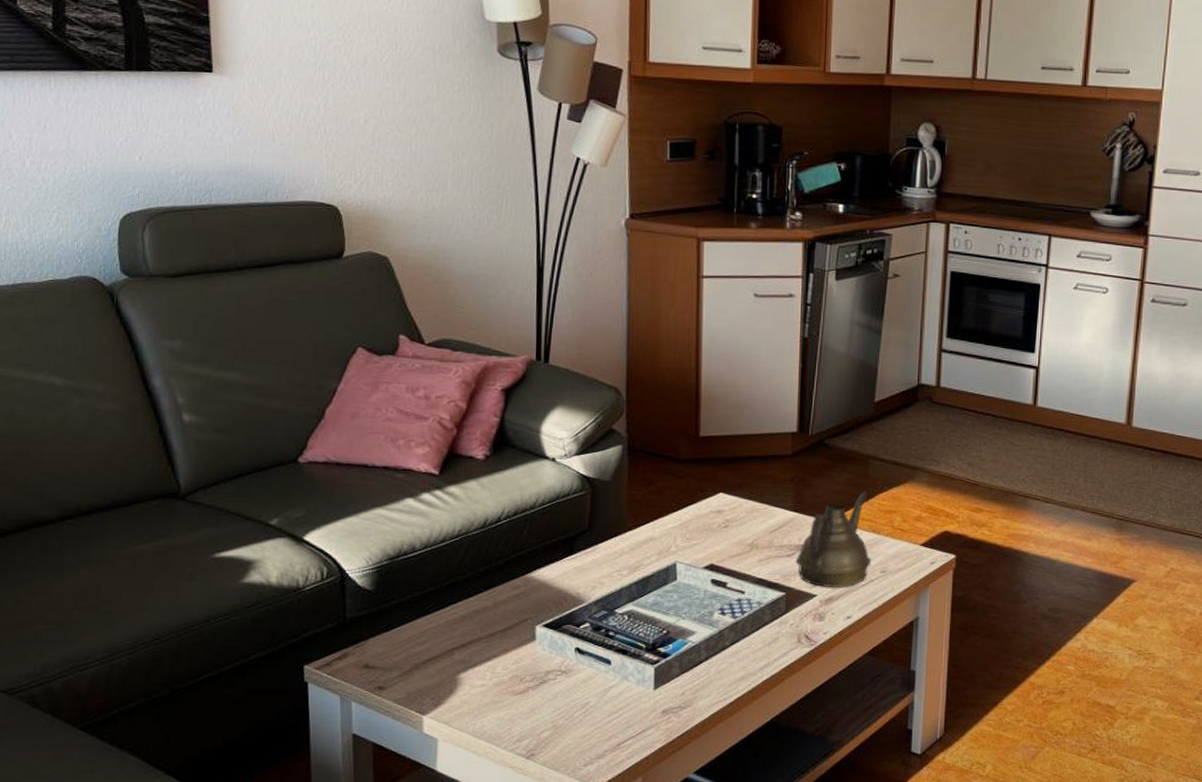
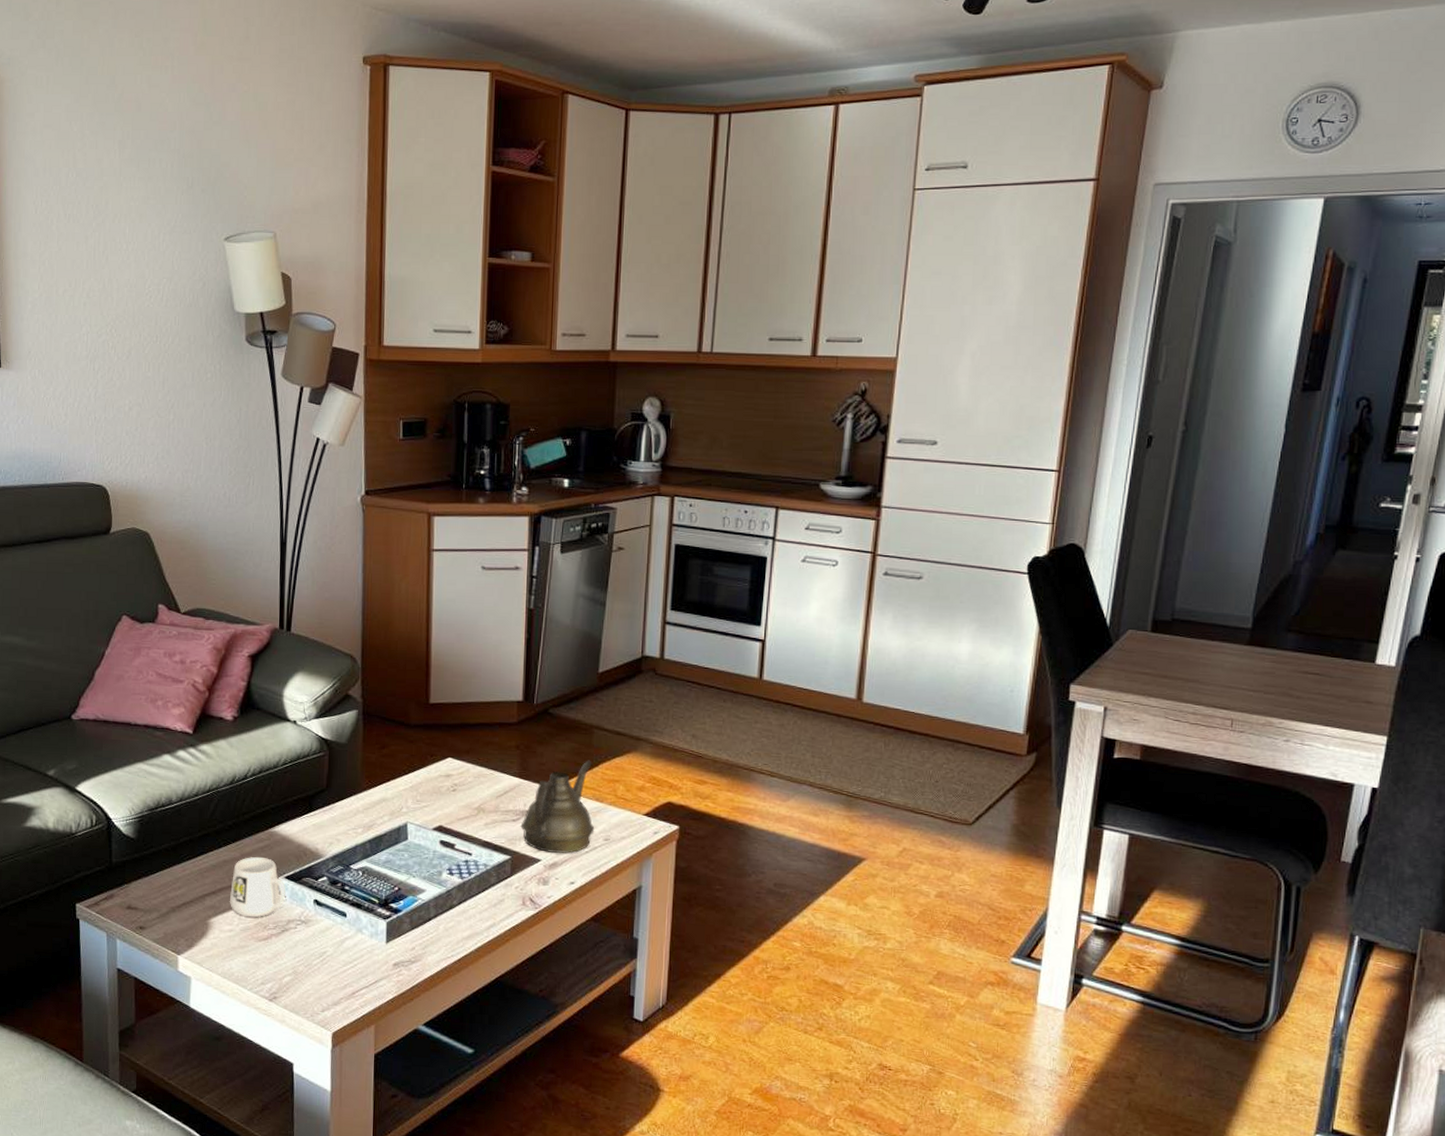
mug: none [480,604,545,670] -> present [229,856,286,918]

